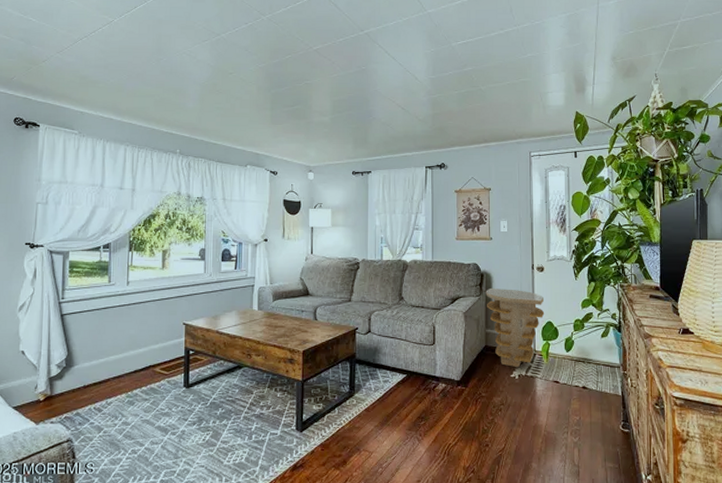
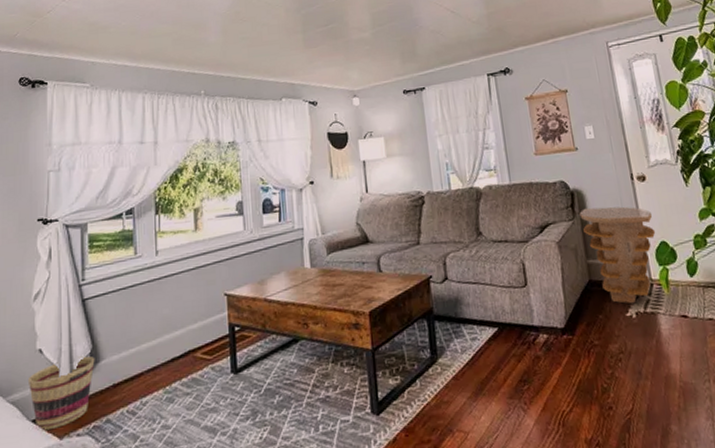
basket: none [10,360,70,416] -> present [27,355,95,431]

